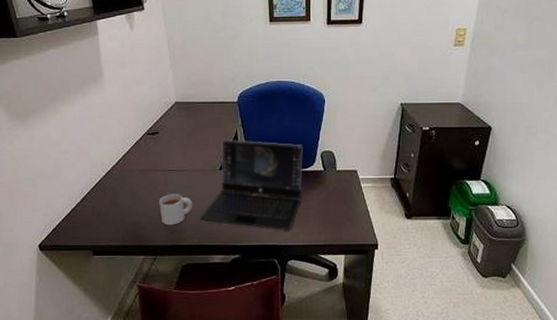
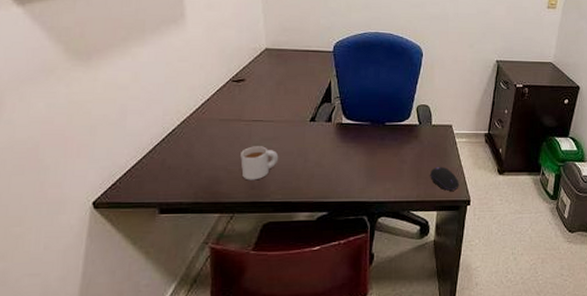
laptop: present [199,139,303,231] -> none [285,90,399,187]
computer mouse: none [337,211,366,235] -> present [430,166,459,191]

